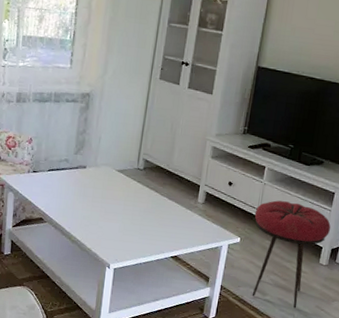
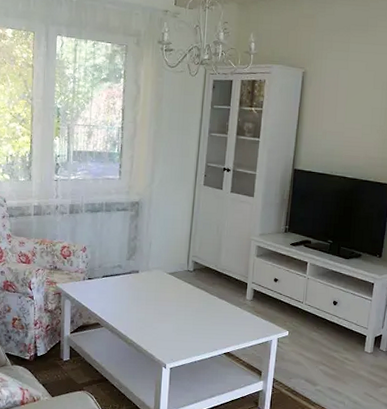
stool: present [252,200,331,308] -> none [300,294,372,396]

